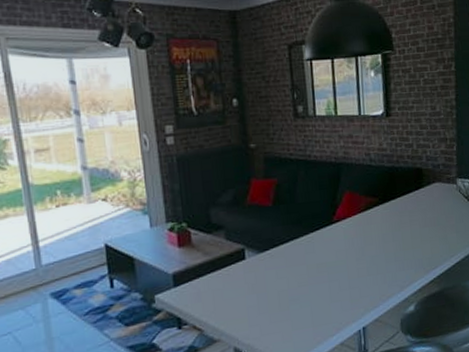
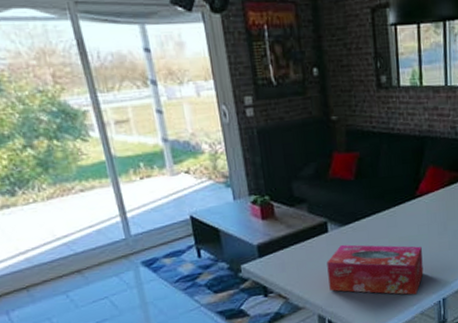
tissue box: none [244,271,343,324] -> present [327,244,424,295]

